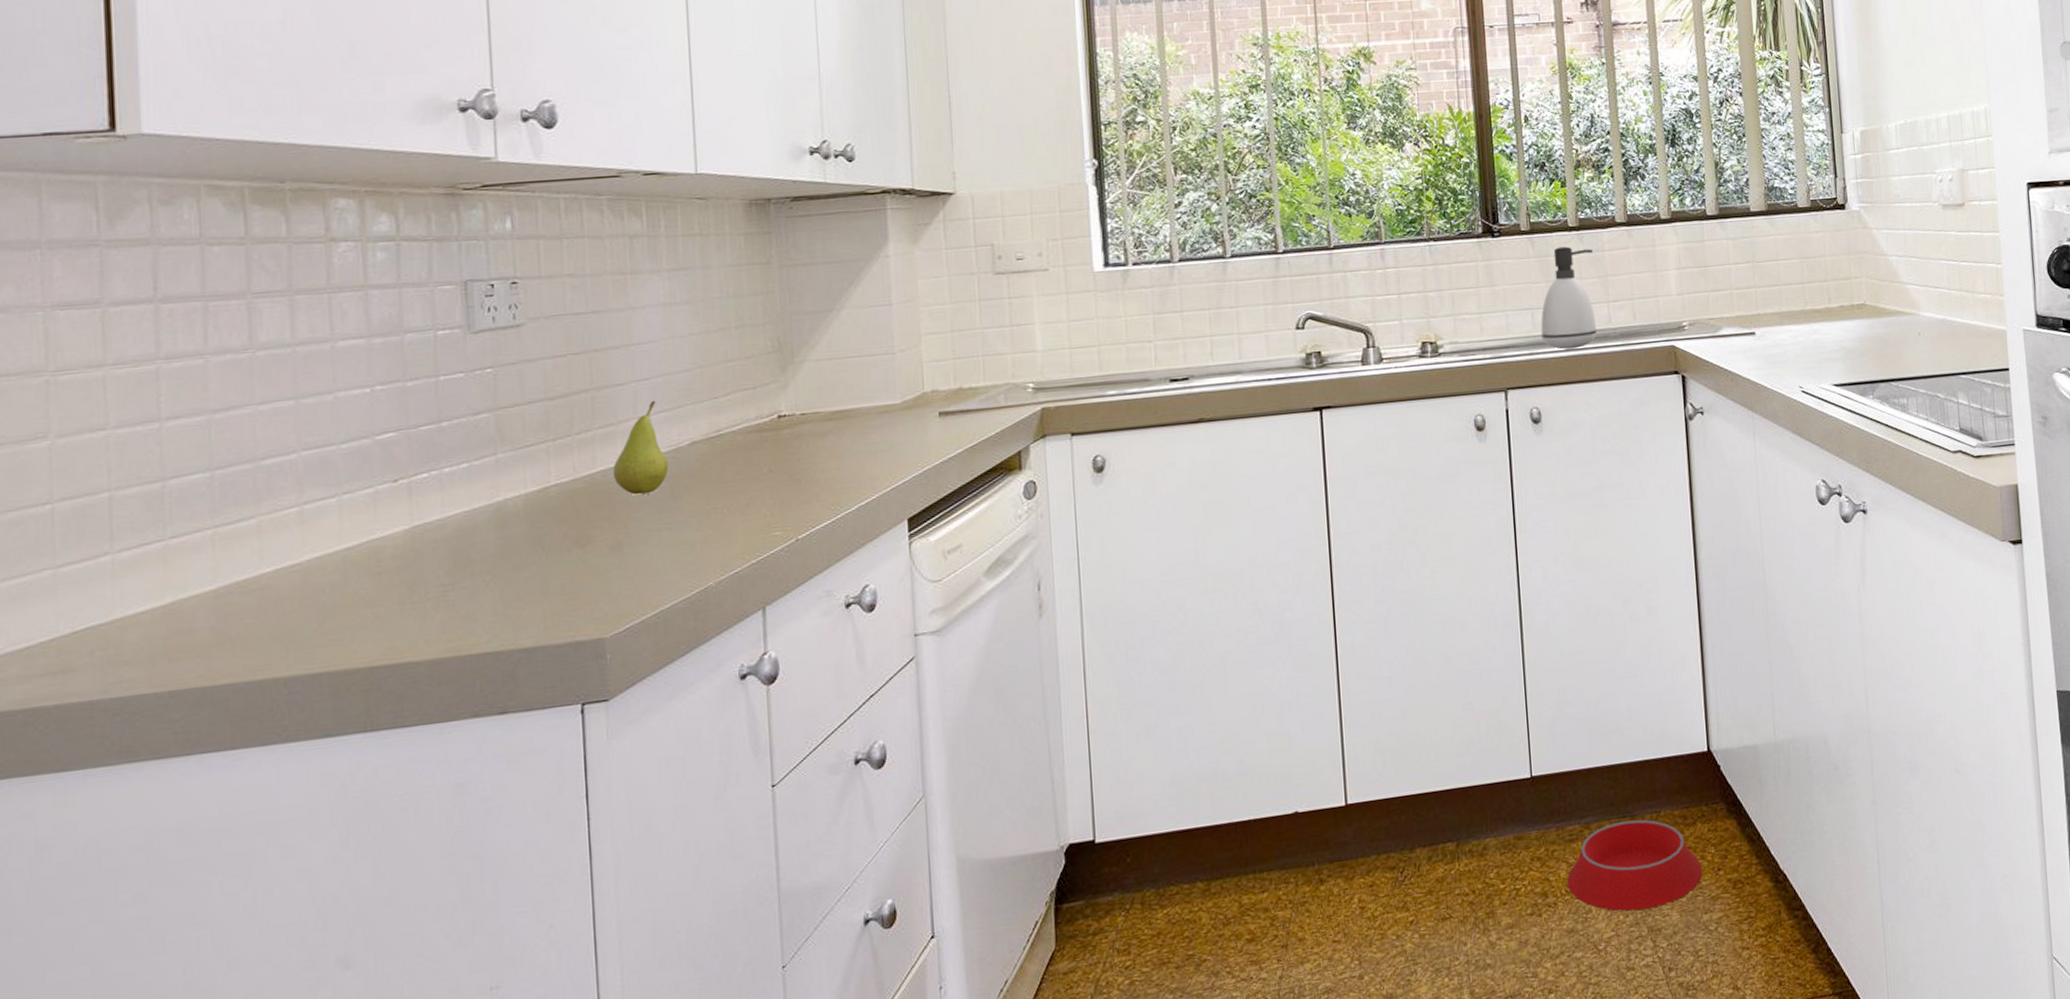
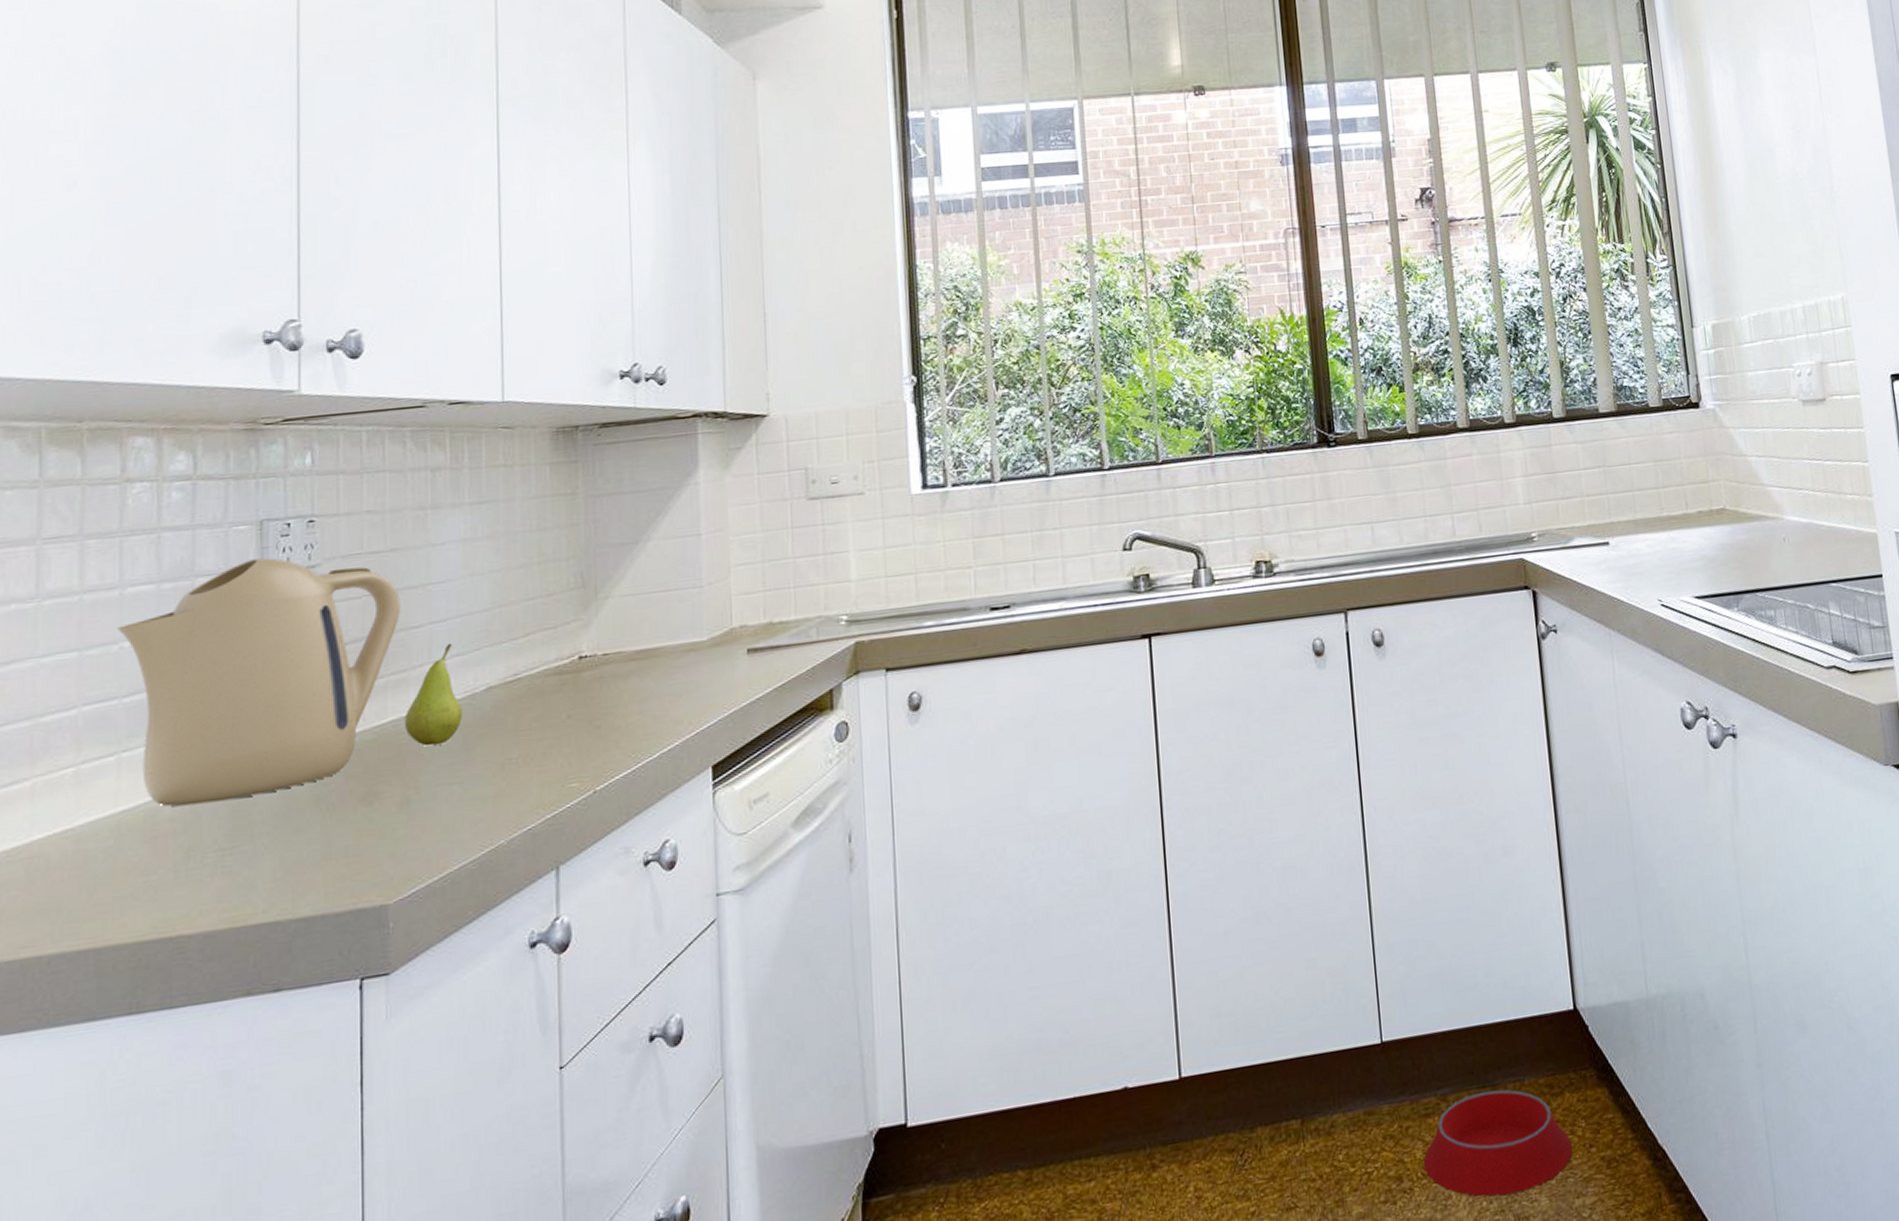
kettle: none [331,316,605,545] -> present [117,557,401,807]
soap dispenser: present [1540,246,1598,350] -> none [1381,455,1442,566]

